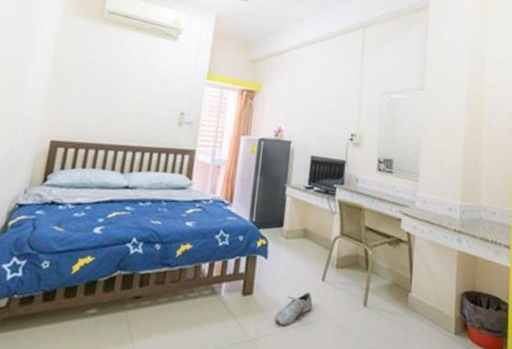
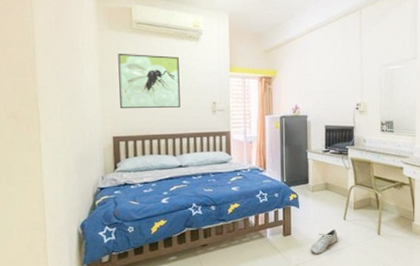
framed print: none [68,43,150,114] -> present [118,53,180,109]

